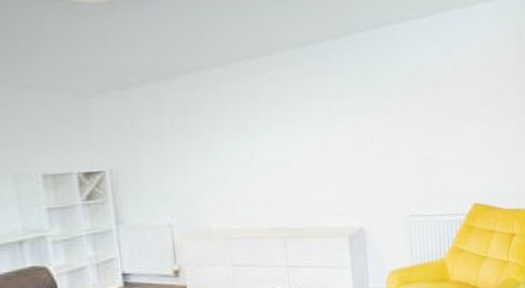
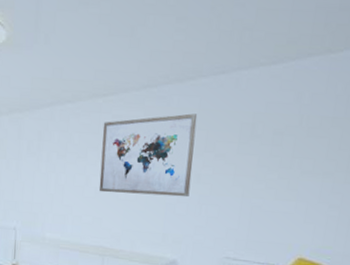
wall art: none [260,71,365,166] -> present [99,113,198,198]

